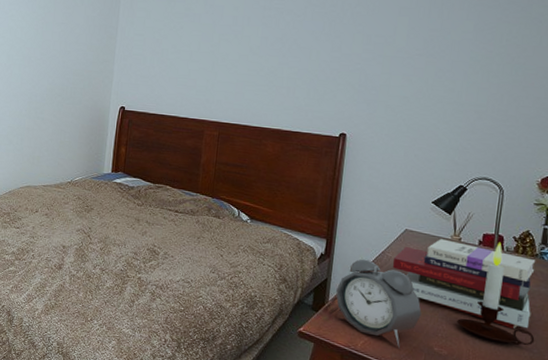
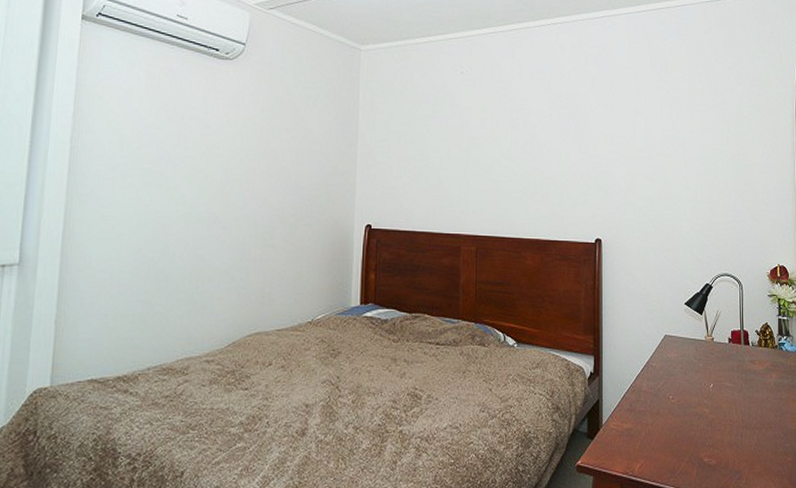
alarm clock: present [336,259,422,349] -> none [609,372,689,467]
books: present [393,239,536,329] -> none [658,341,780,426]
candle: present [457,242,535,346] -> none [720,337,786,443]

